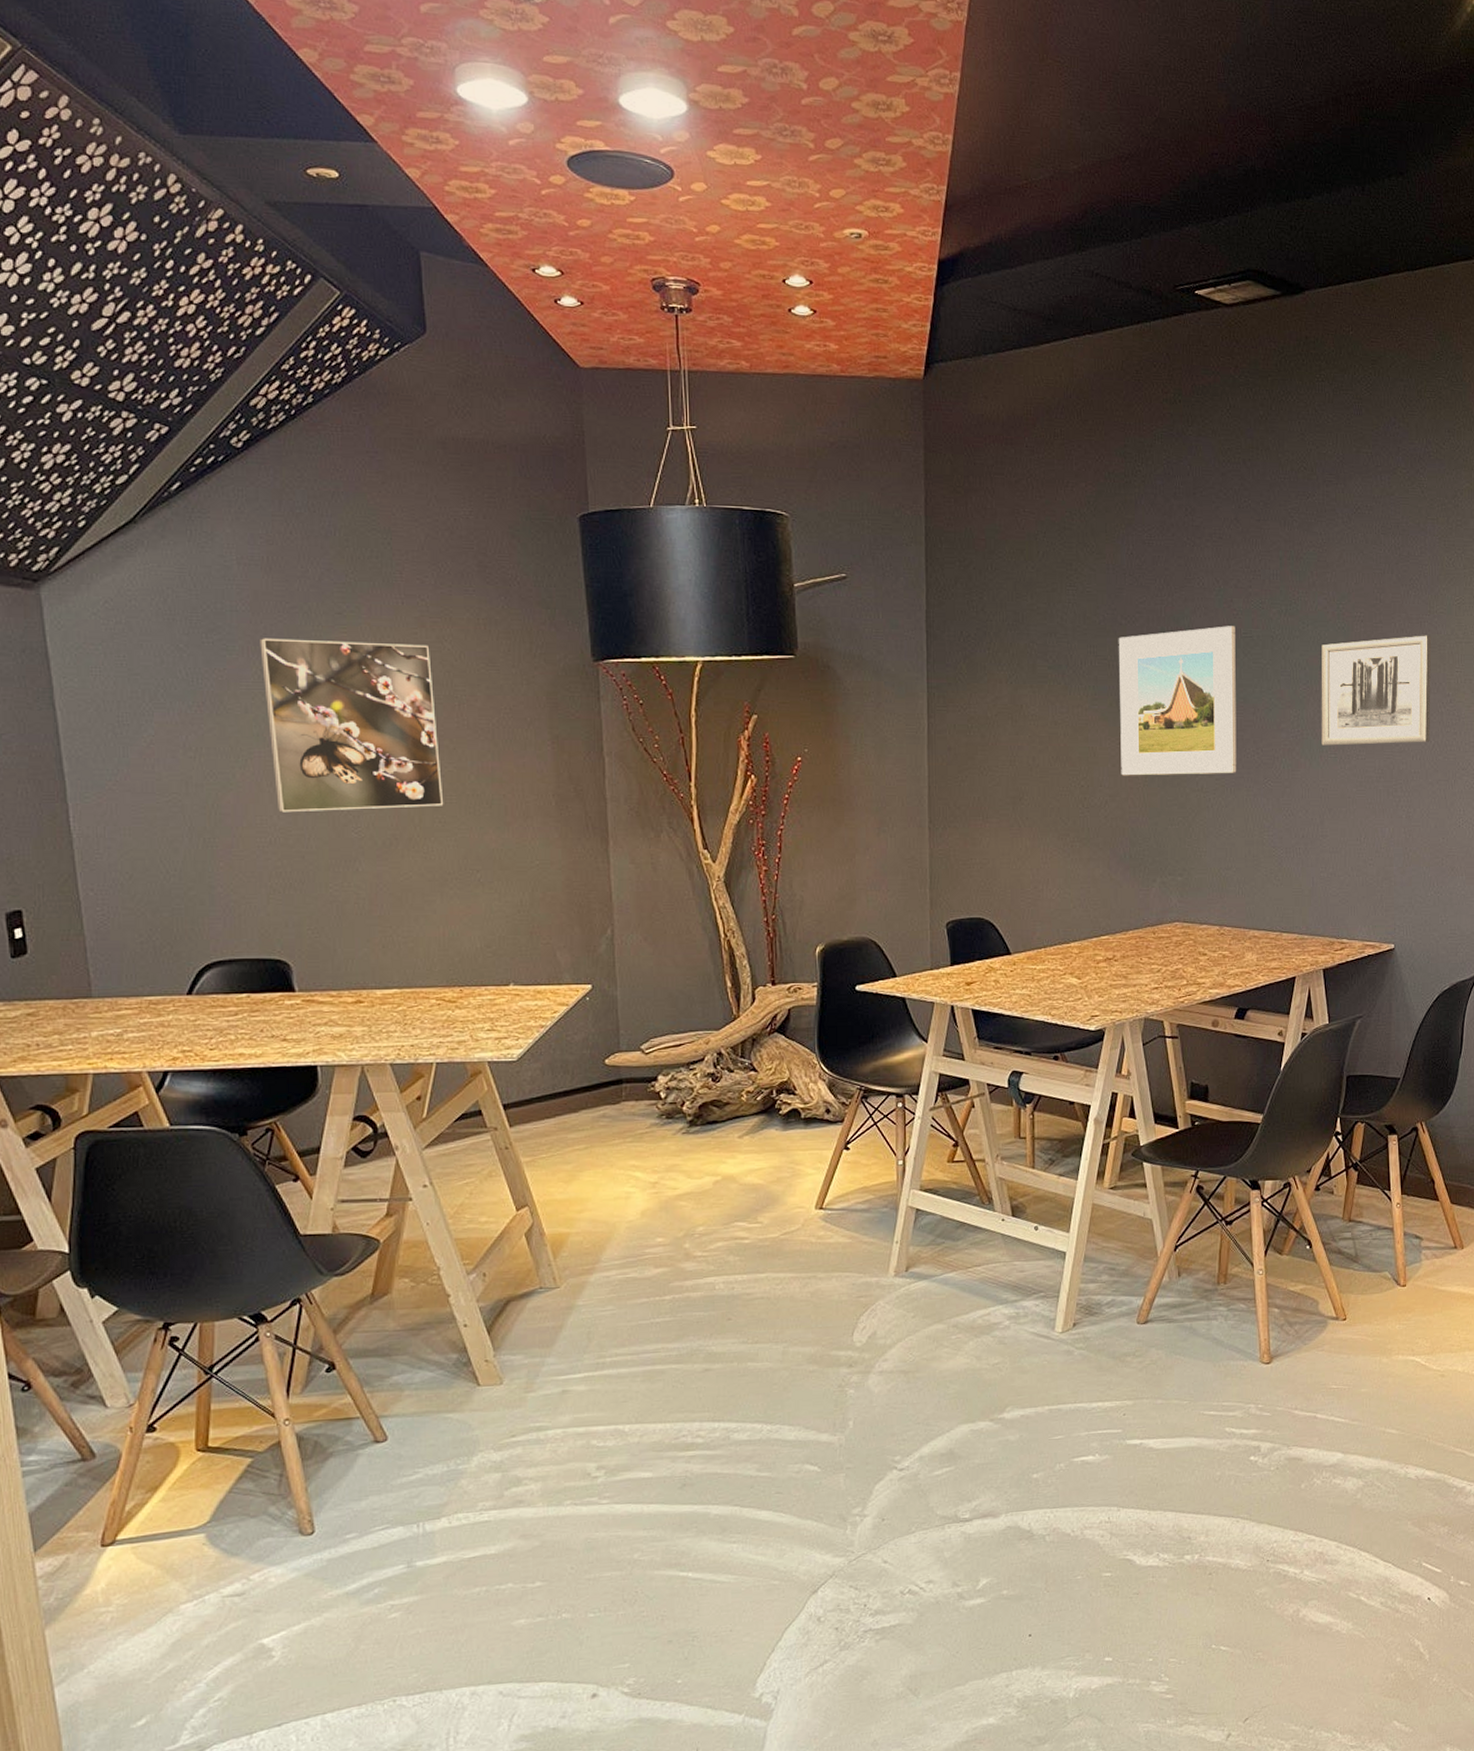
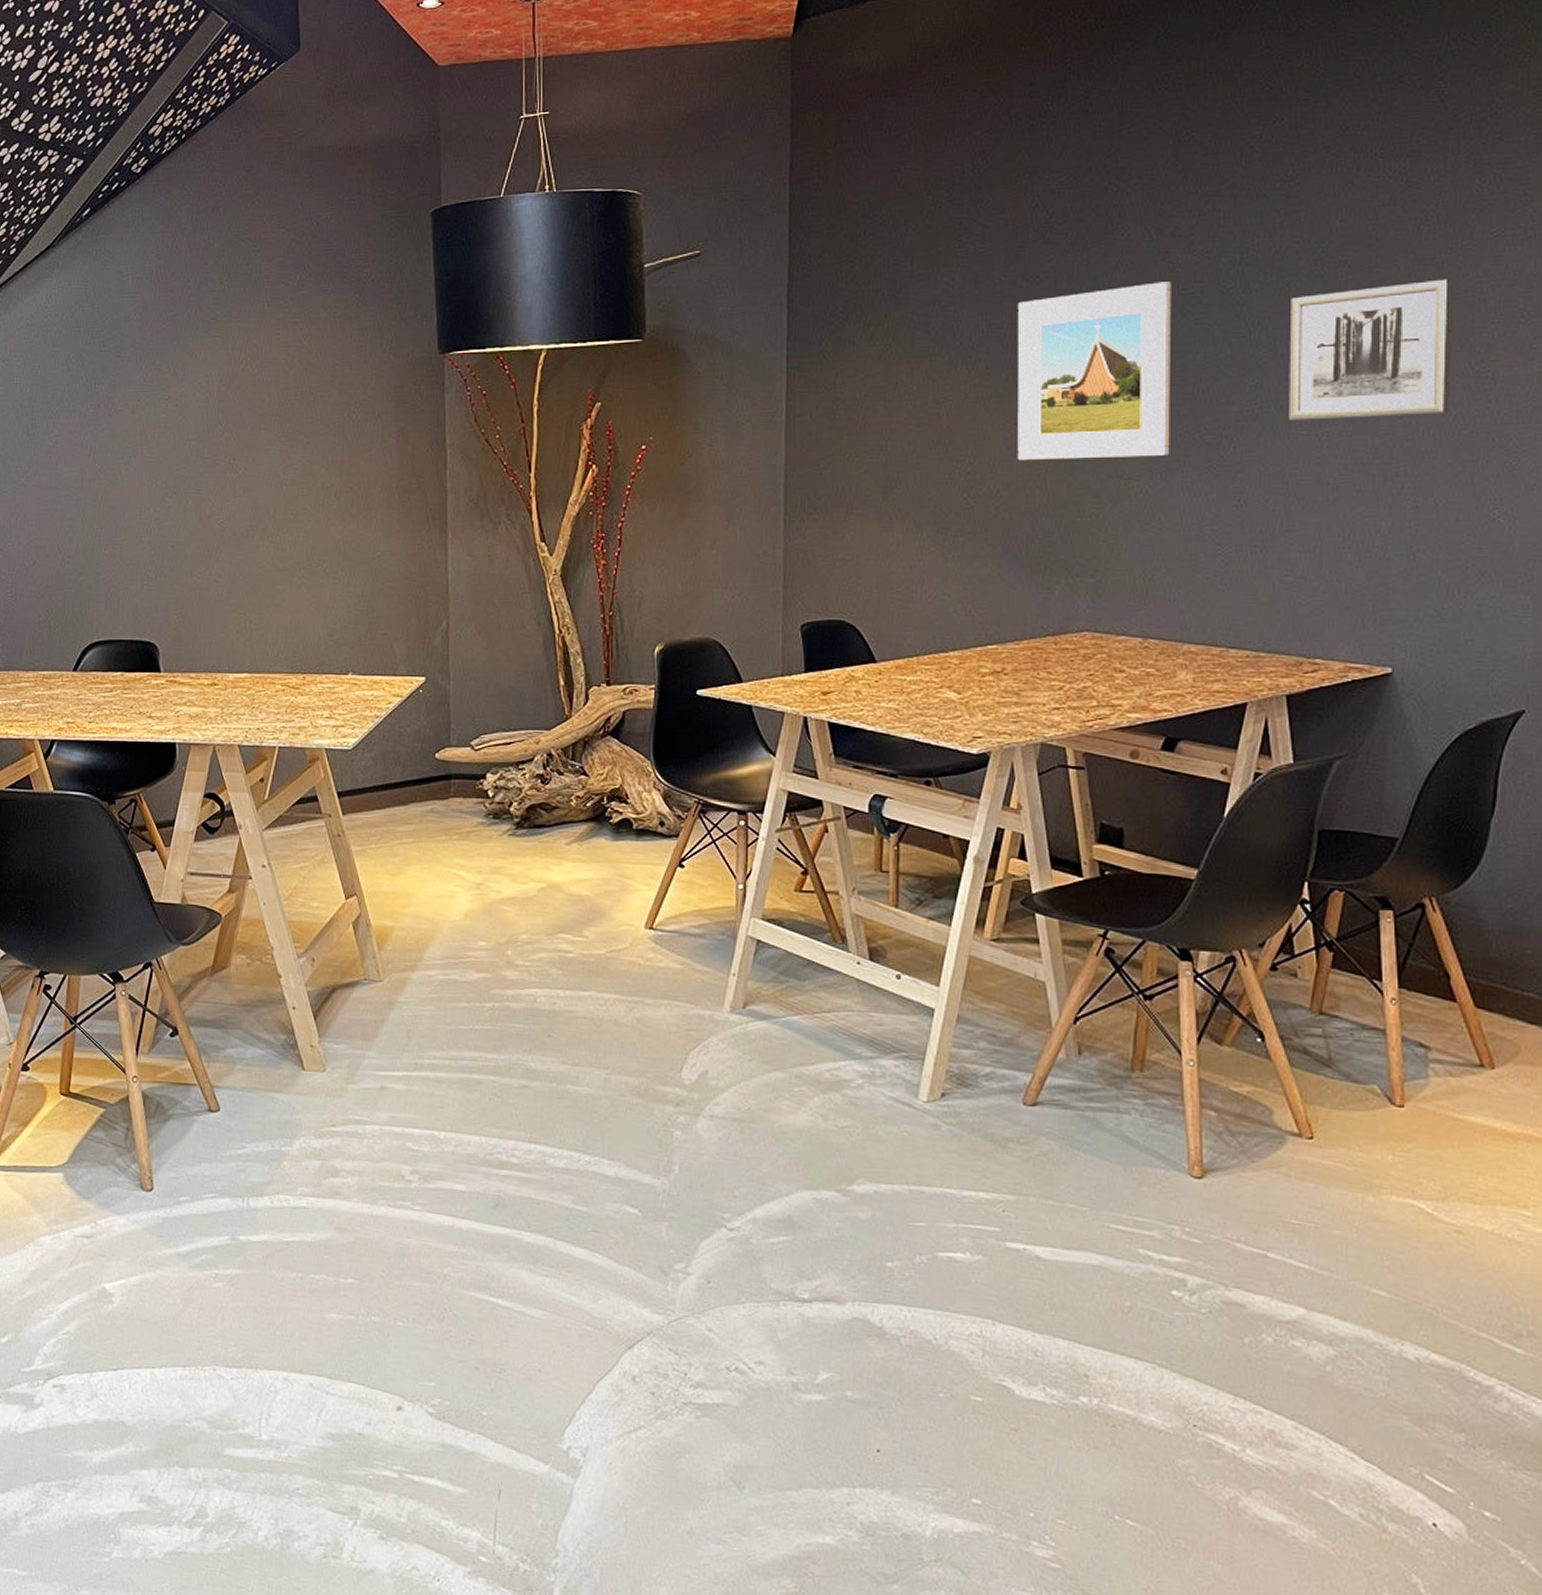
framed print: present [260,638,444,813] -> none [146,344,296,505]

